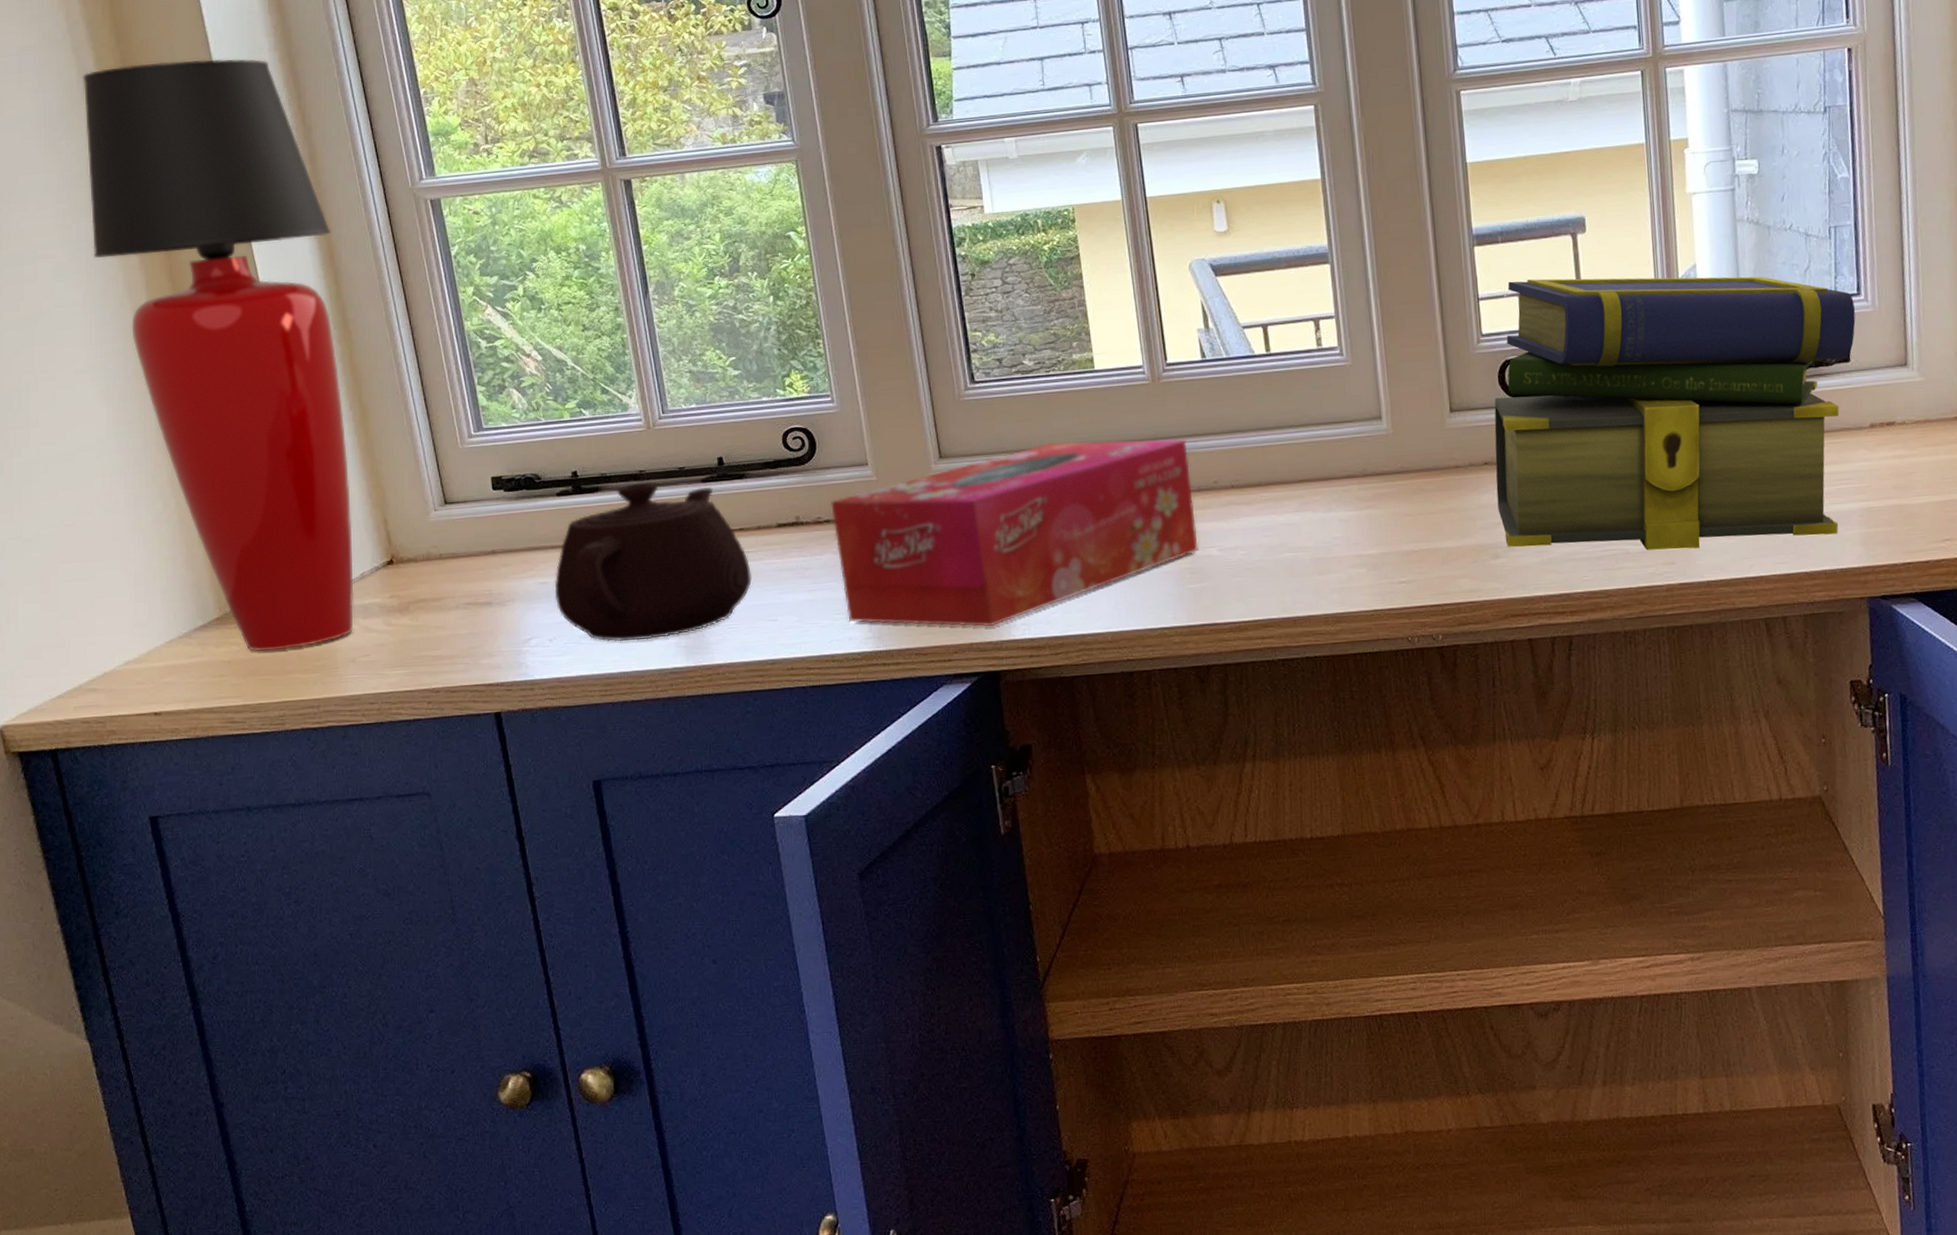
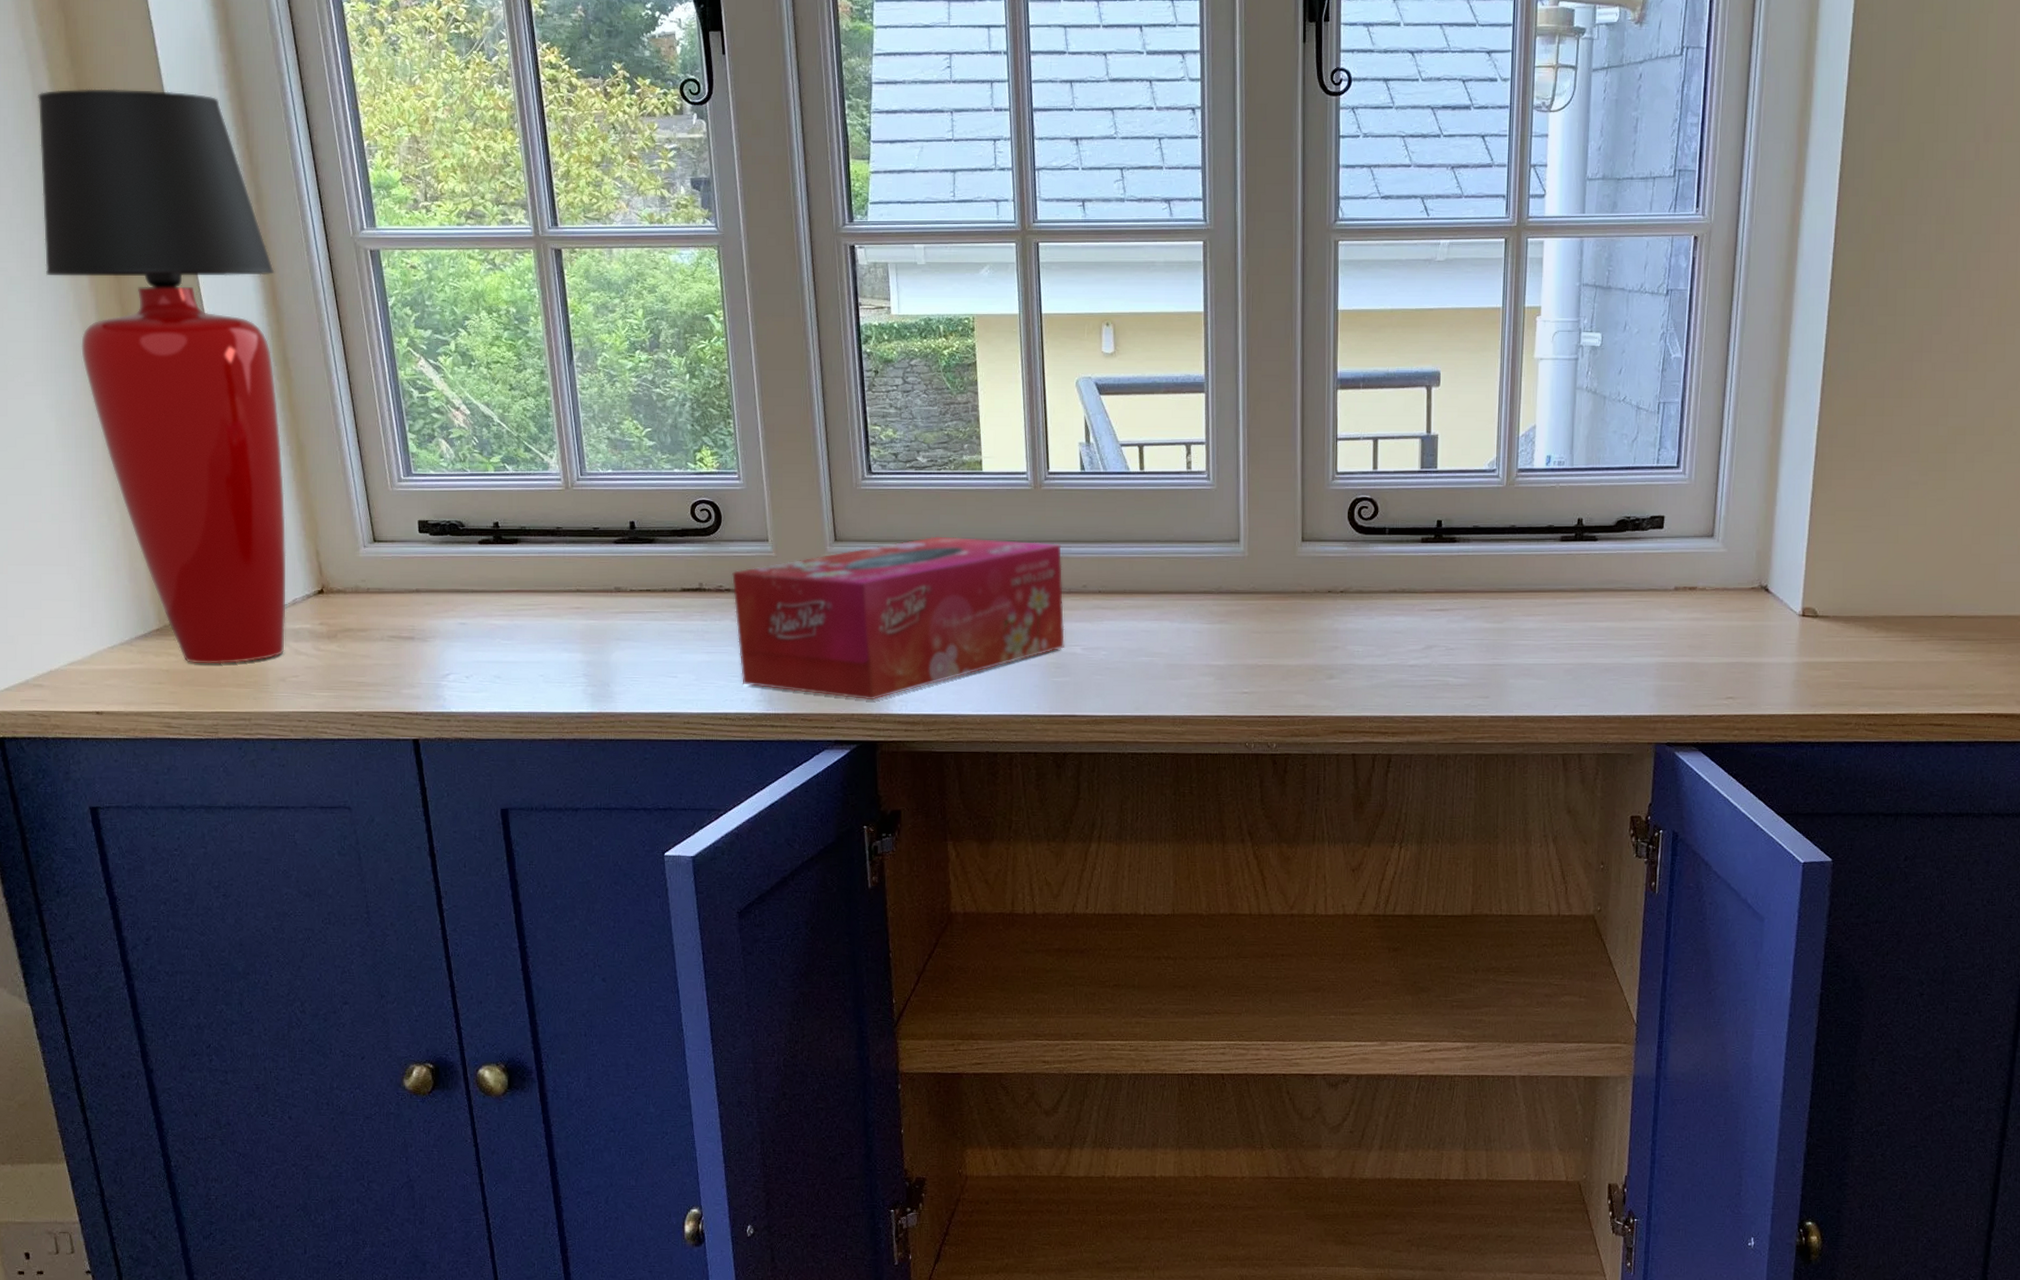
teapot: present [554,481,753,642] -> none [473,538,656,685]
stack of books: present [1494,276,1856,551] -> none [1336,425,1673,685]

